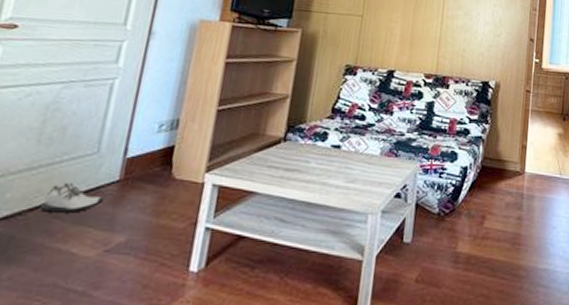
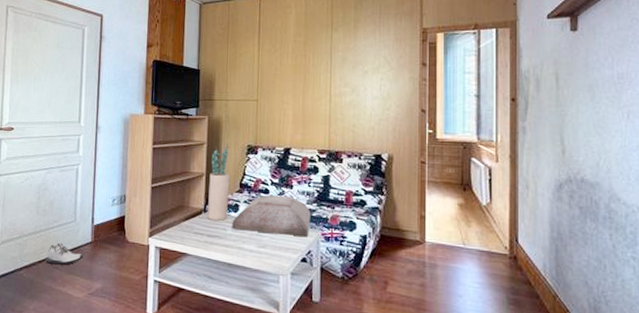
vase: none [287,61,324,152] -> present [208,143,230,222]
cushion: none [316,121,411,169] -> present [232,195,311,236]

